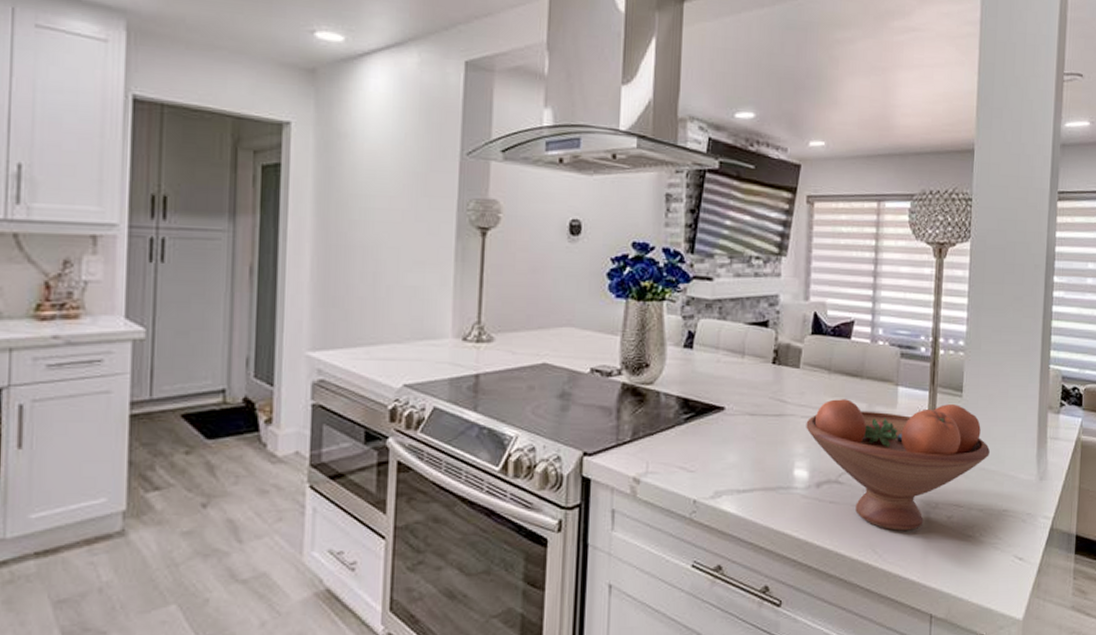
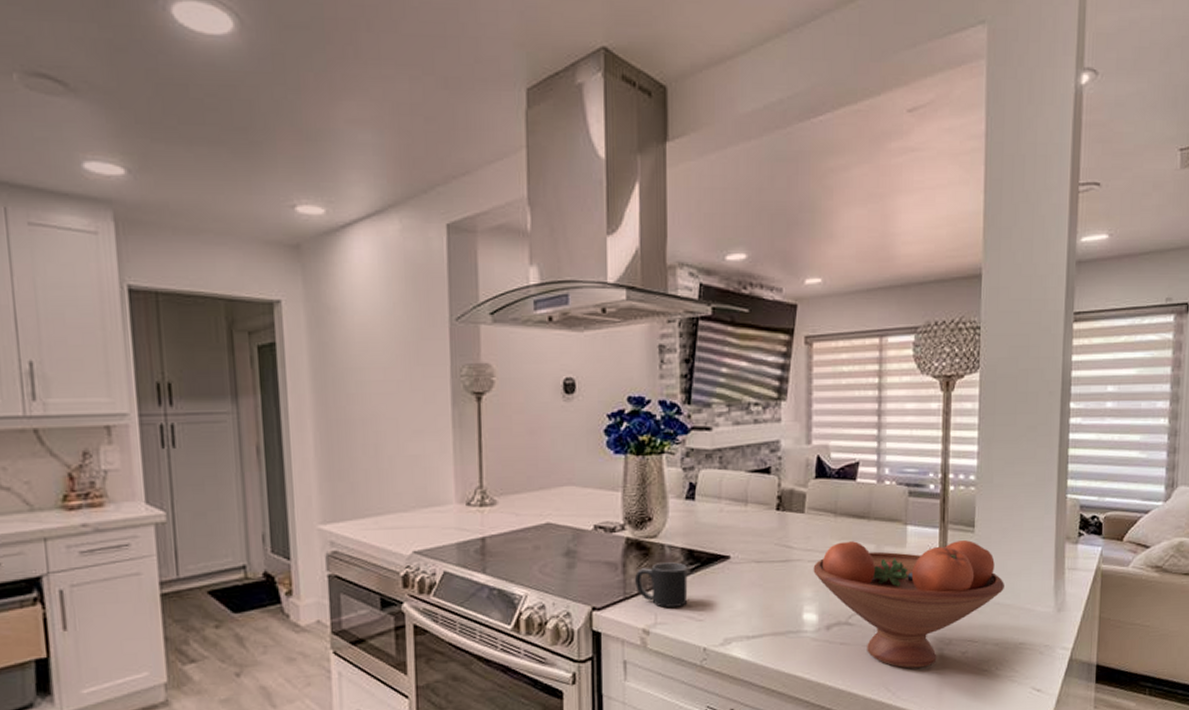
mug: none [629,410,682,456] -> present [635,562,688,608]

